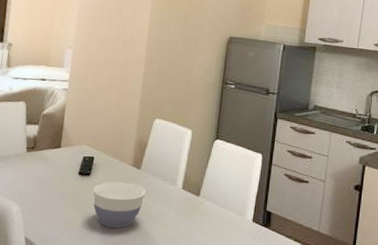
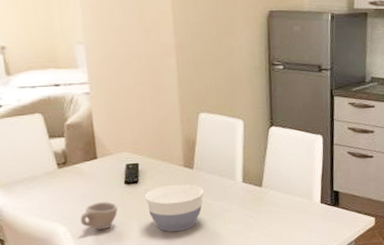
cup: none [33,188,68,215] -> present [80,202,118,230]

